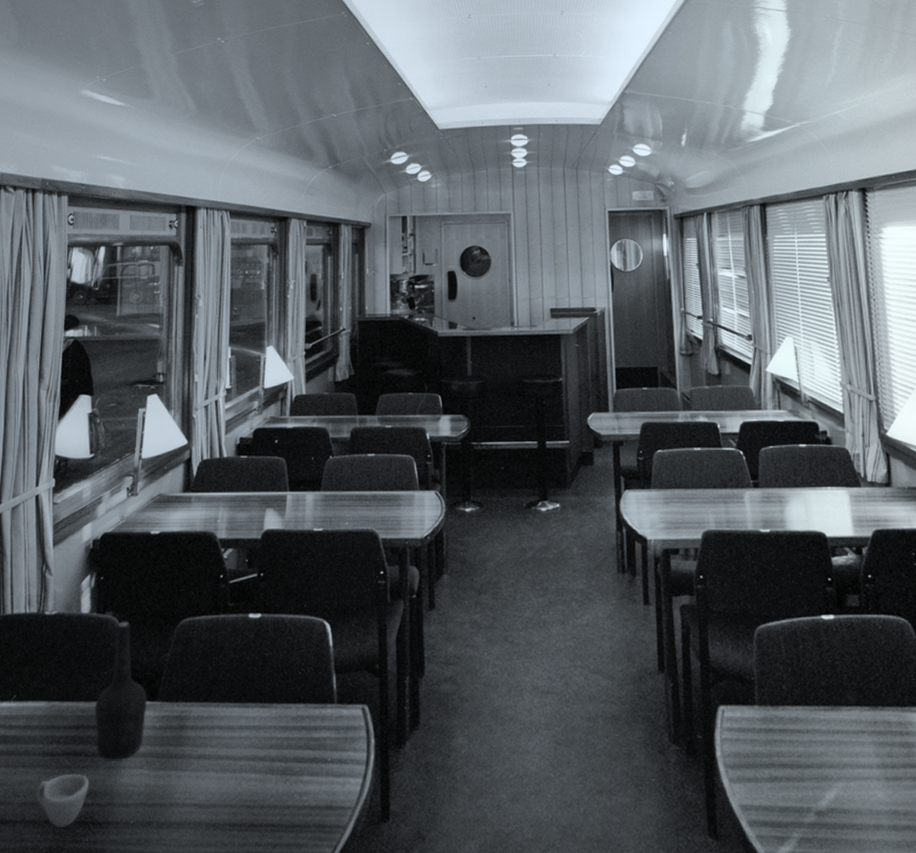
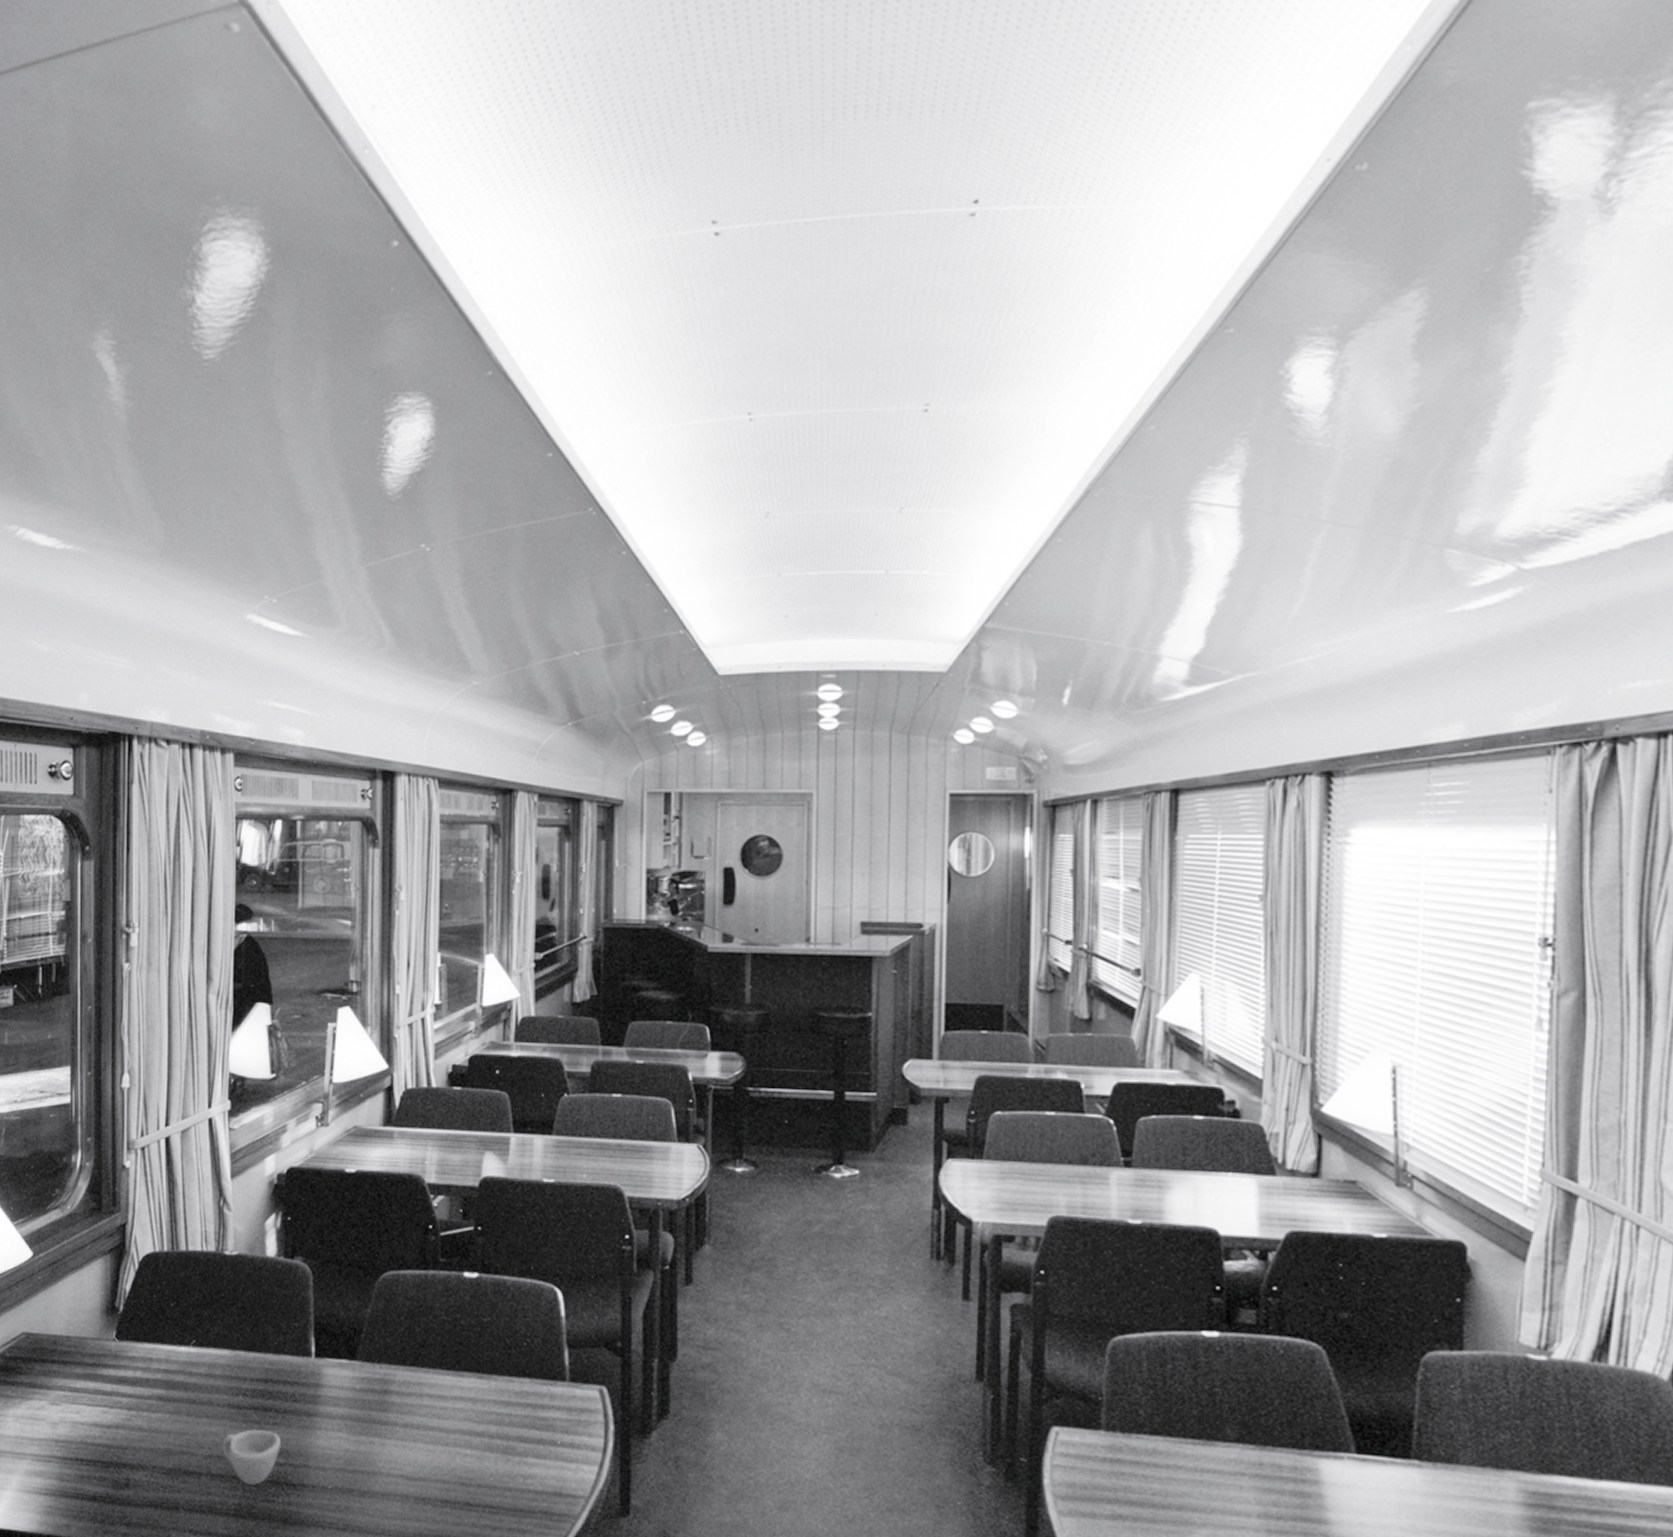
bottle: present [94,621,148,760] -> none [284,1269,345,1420]

